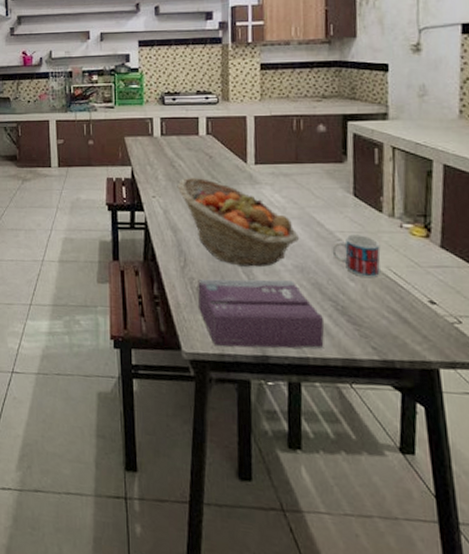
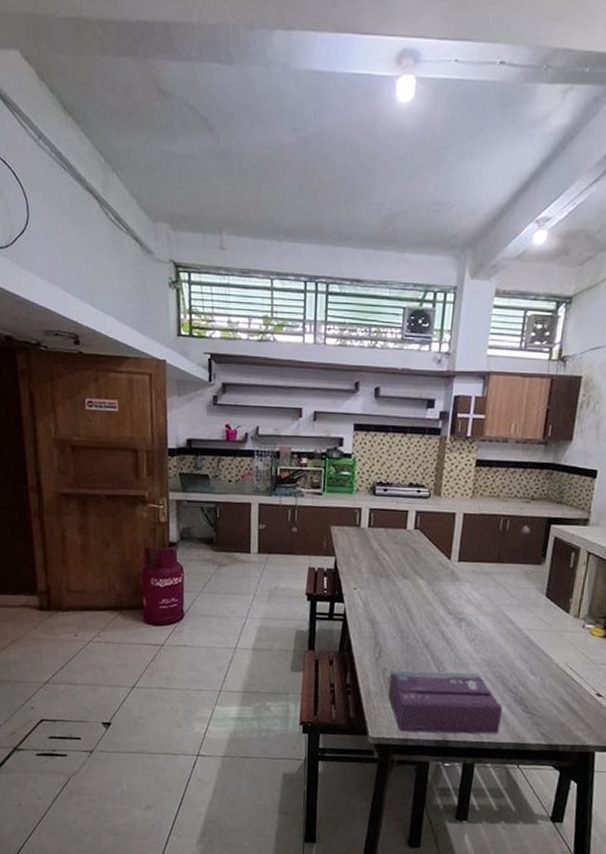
fruit basket: present [177,177,299,267] -> none [379,571,490,660]
mug: present [332,234,381,279] -> none [518,632,563,673]

